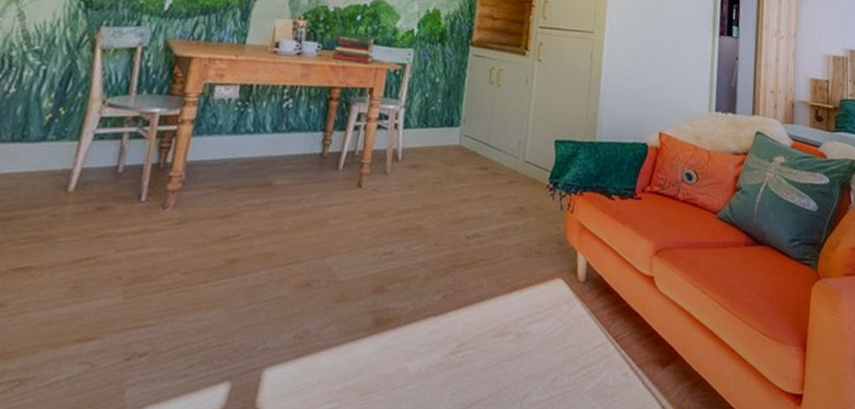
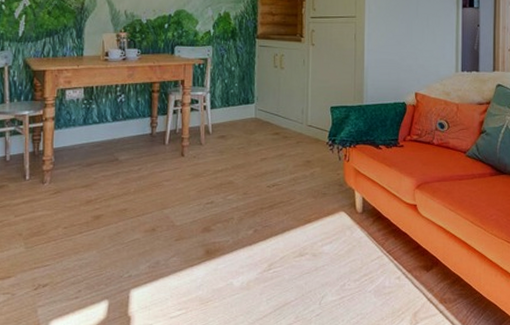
books: present [332,33,374,64] -> none [150,40,181,62]

